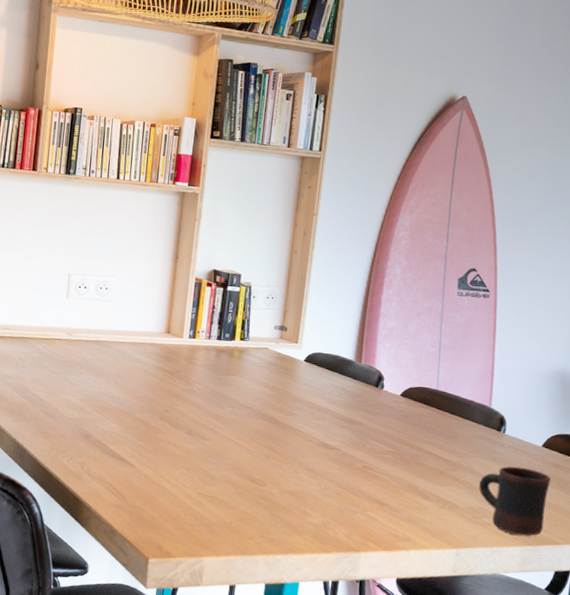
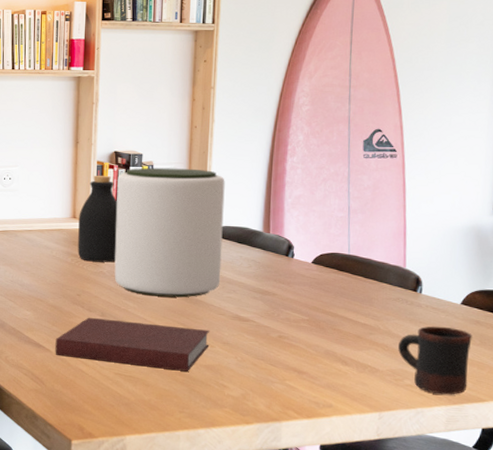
notebook: none [138,434,296,496] -> present [55,317,210,371]
bottle: none [169,291,213,381] -> present [78,175,118,262]
plant pot: none [204,288,321,421] -> present [114,167,225,298]

